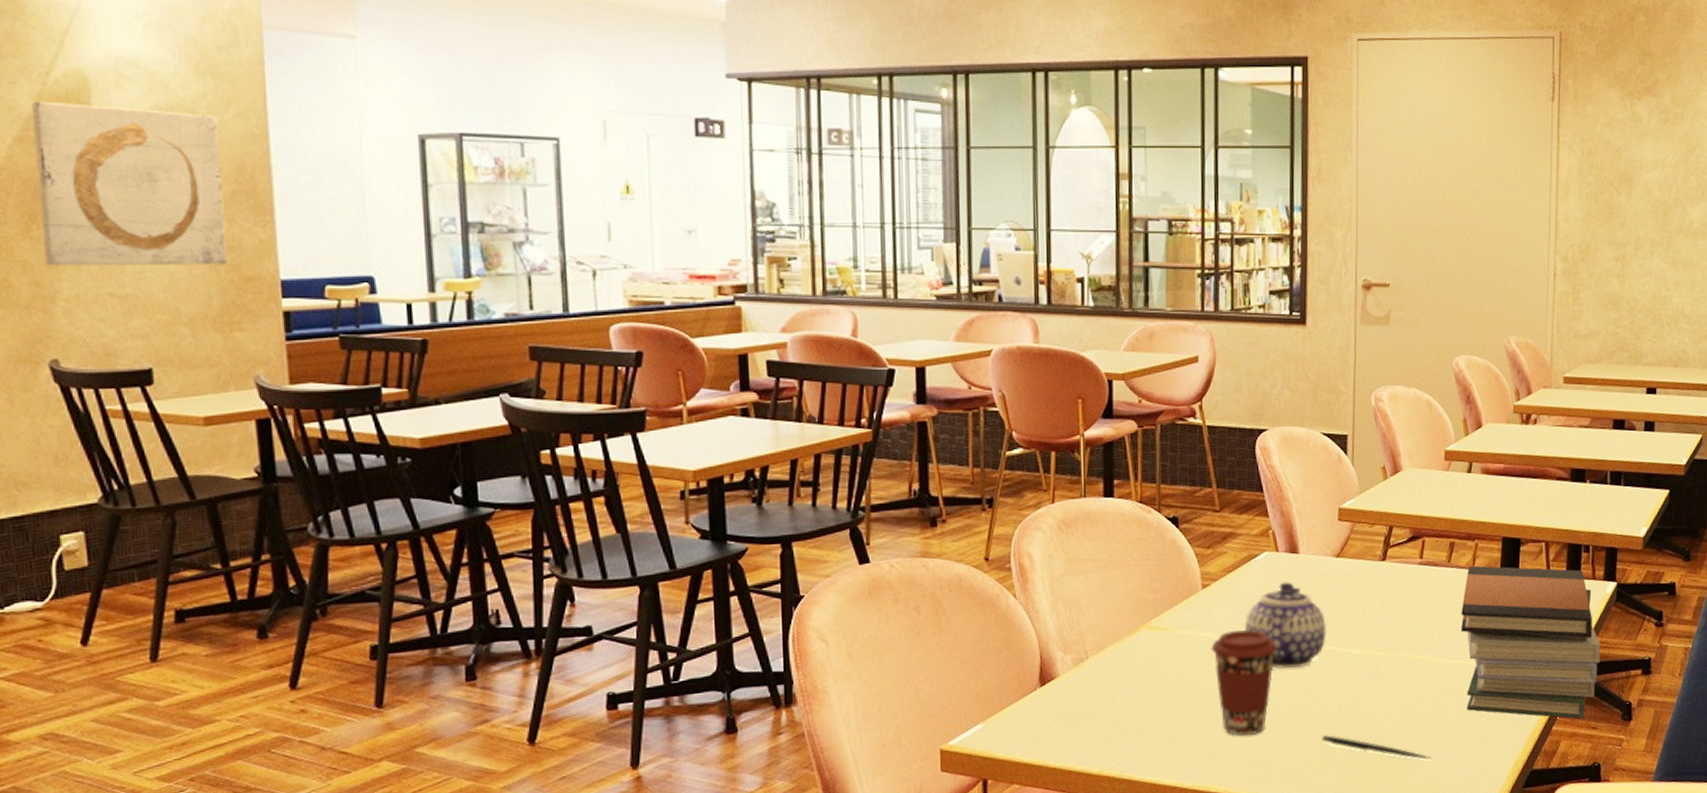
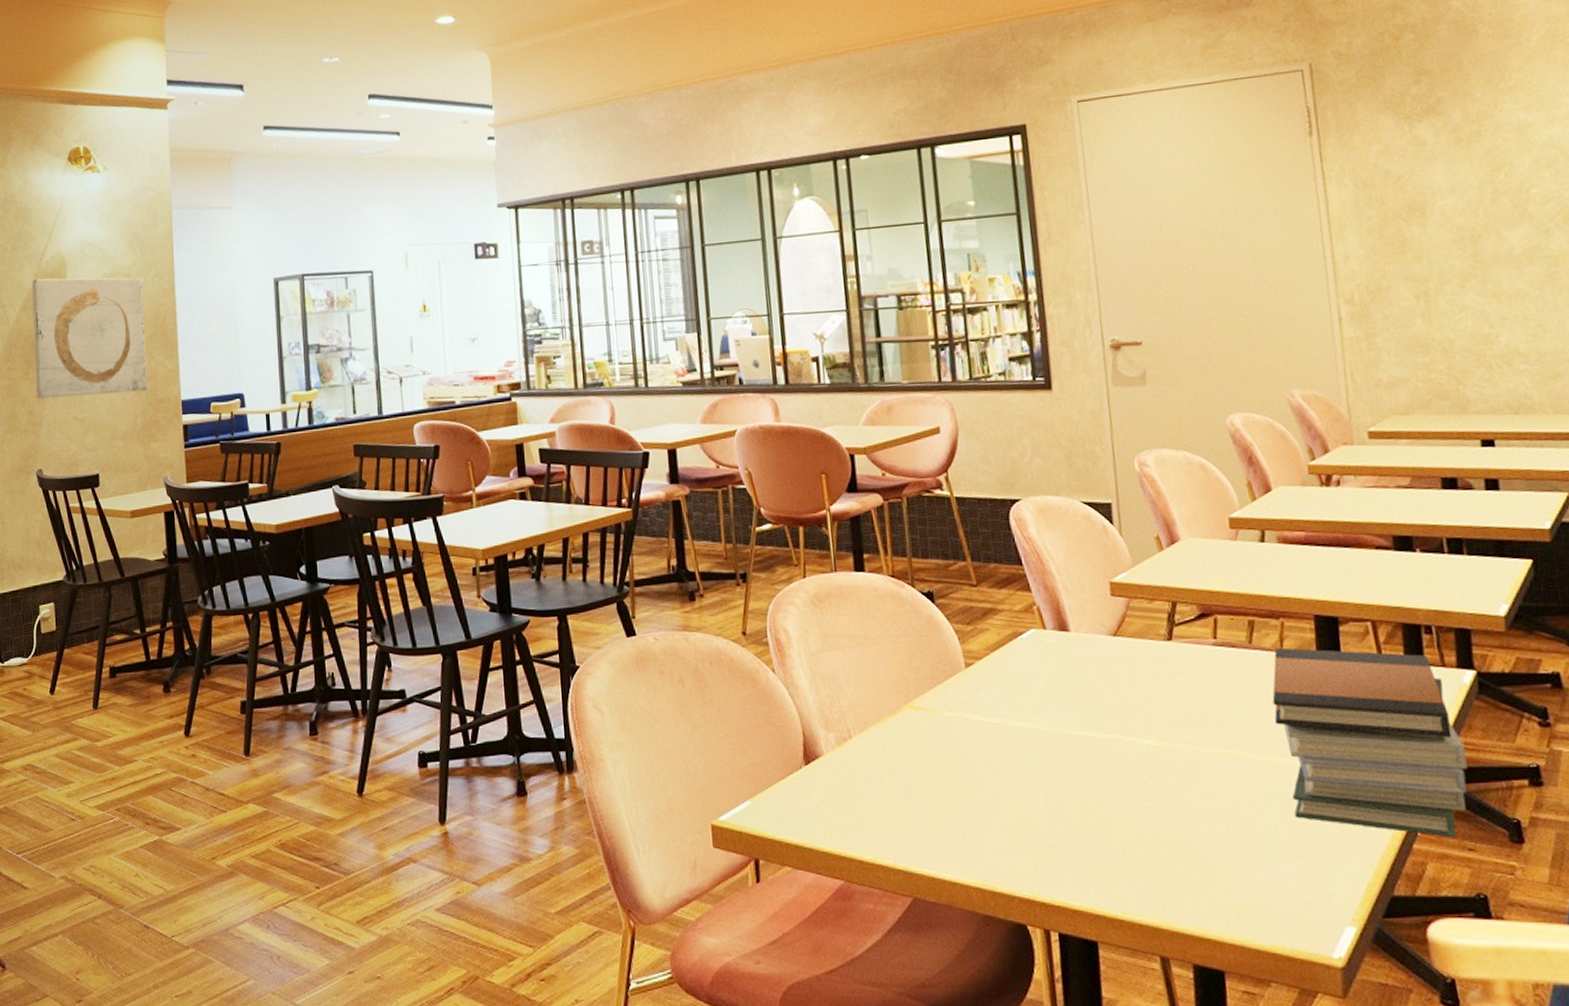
coffee cup: present [1211,630,1278,736] -> none [981,714,1056,830]
teapot: present [1244,582,1326,669] -> none [1016,662,1111,759]
pen: present [1322,735,1432,760] -> none [1118,836,1258,873]

